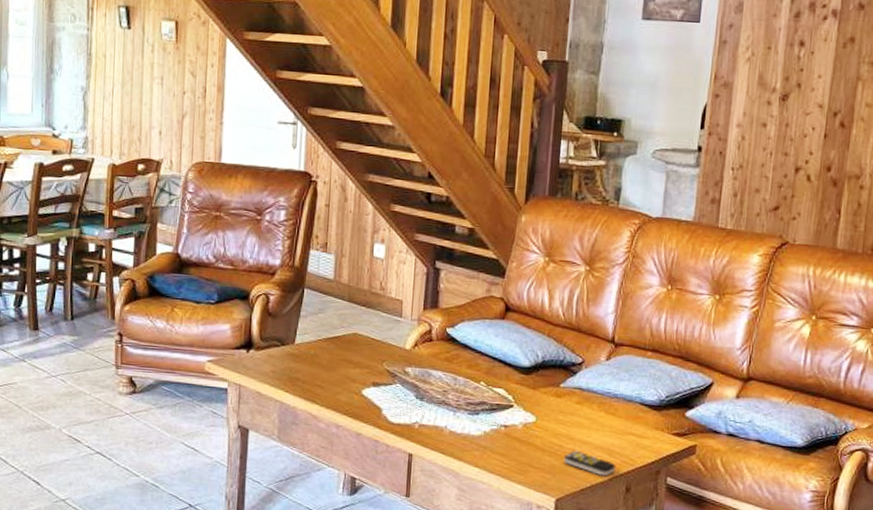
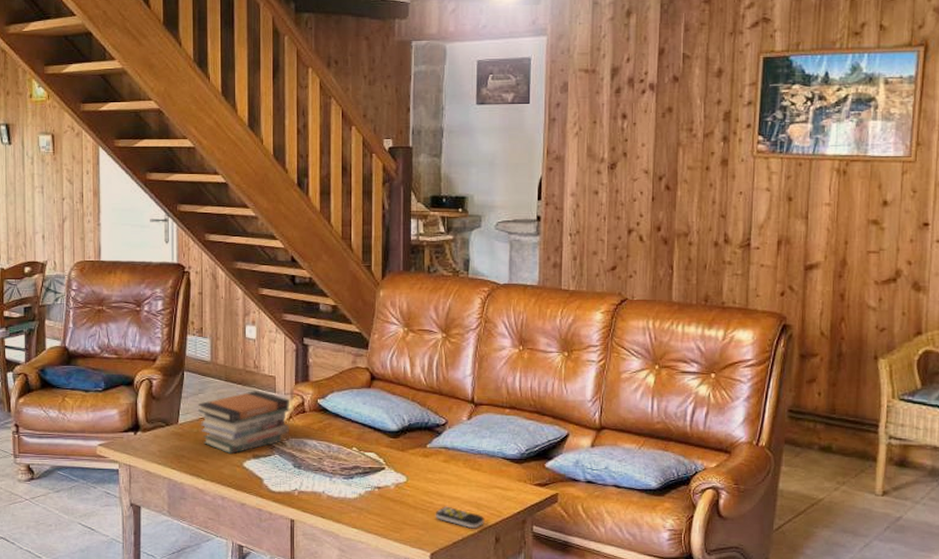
book stack: none [316,314,416,381] -> present [197,391,290,455]

